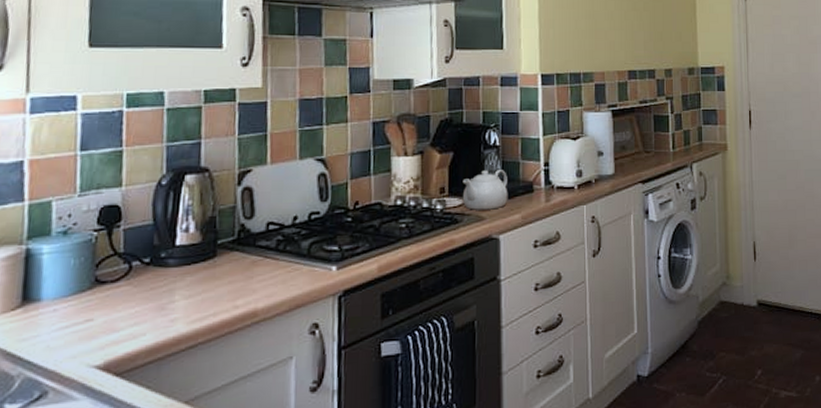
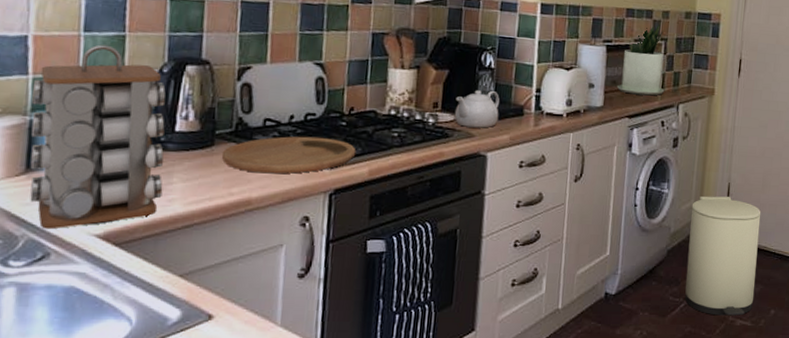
spice rack: none [26,162,166,366] -> present [30,44,166,230]
cutting board: none [224,236,364,281] -> present [221,136,357,174]
planter: none [626,82,676,158] -> present [616,23,665,96]
pedal bin: none [718,257,796,389] -> present [685,196,761,316]

